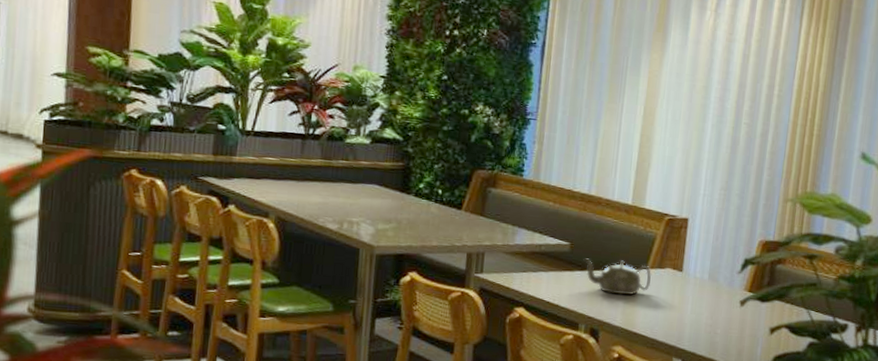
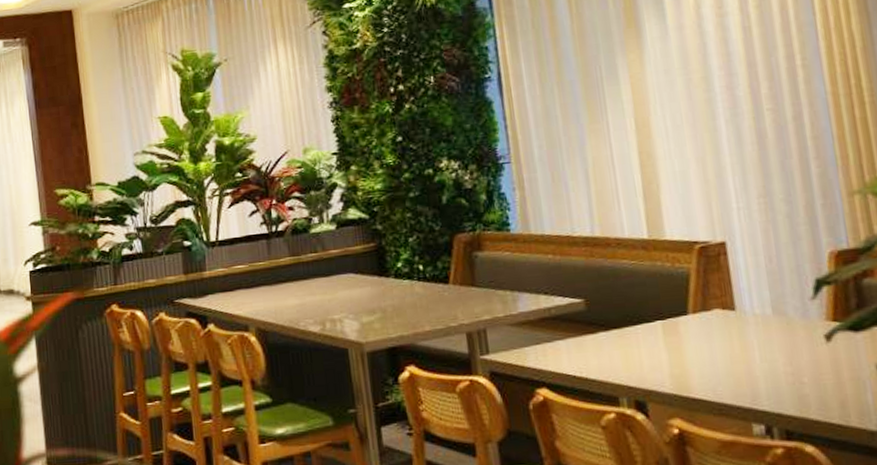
teapot: present [583,258,651,295] -> none [605,309,698,354]

